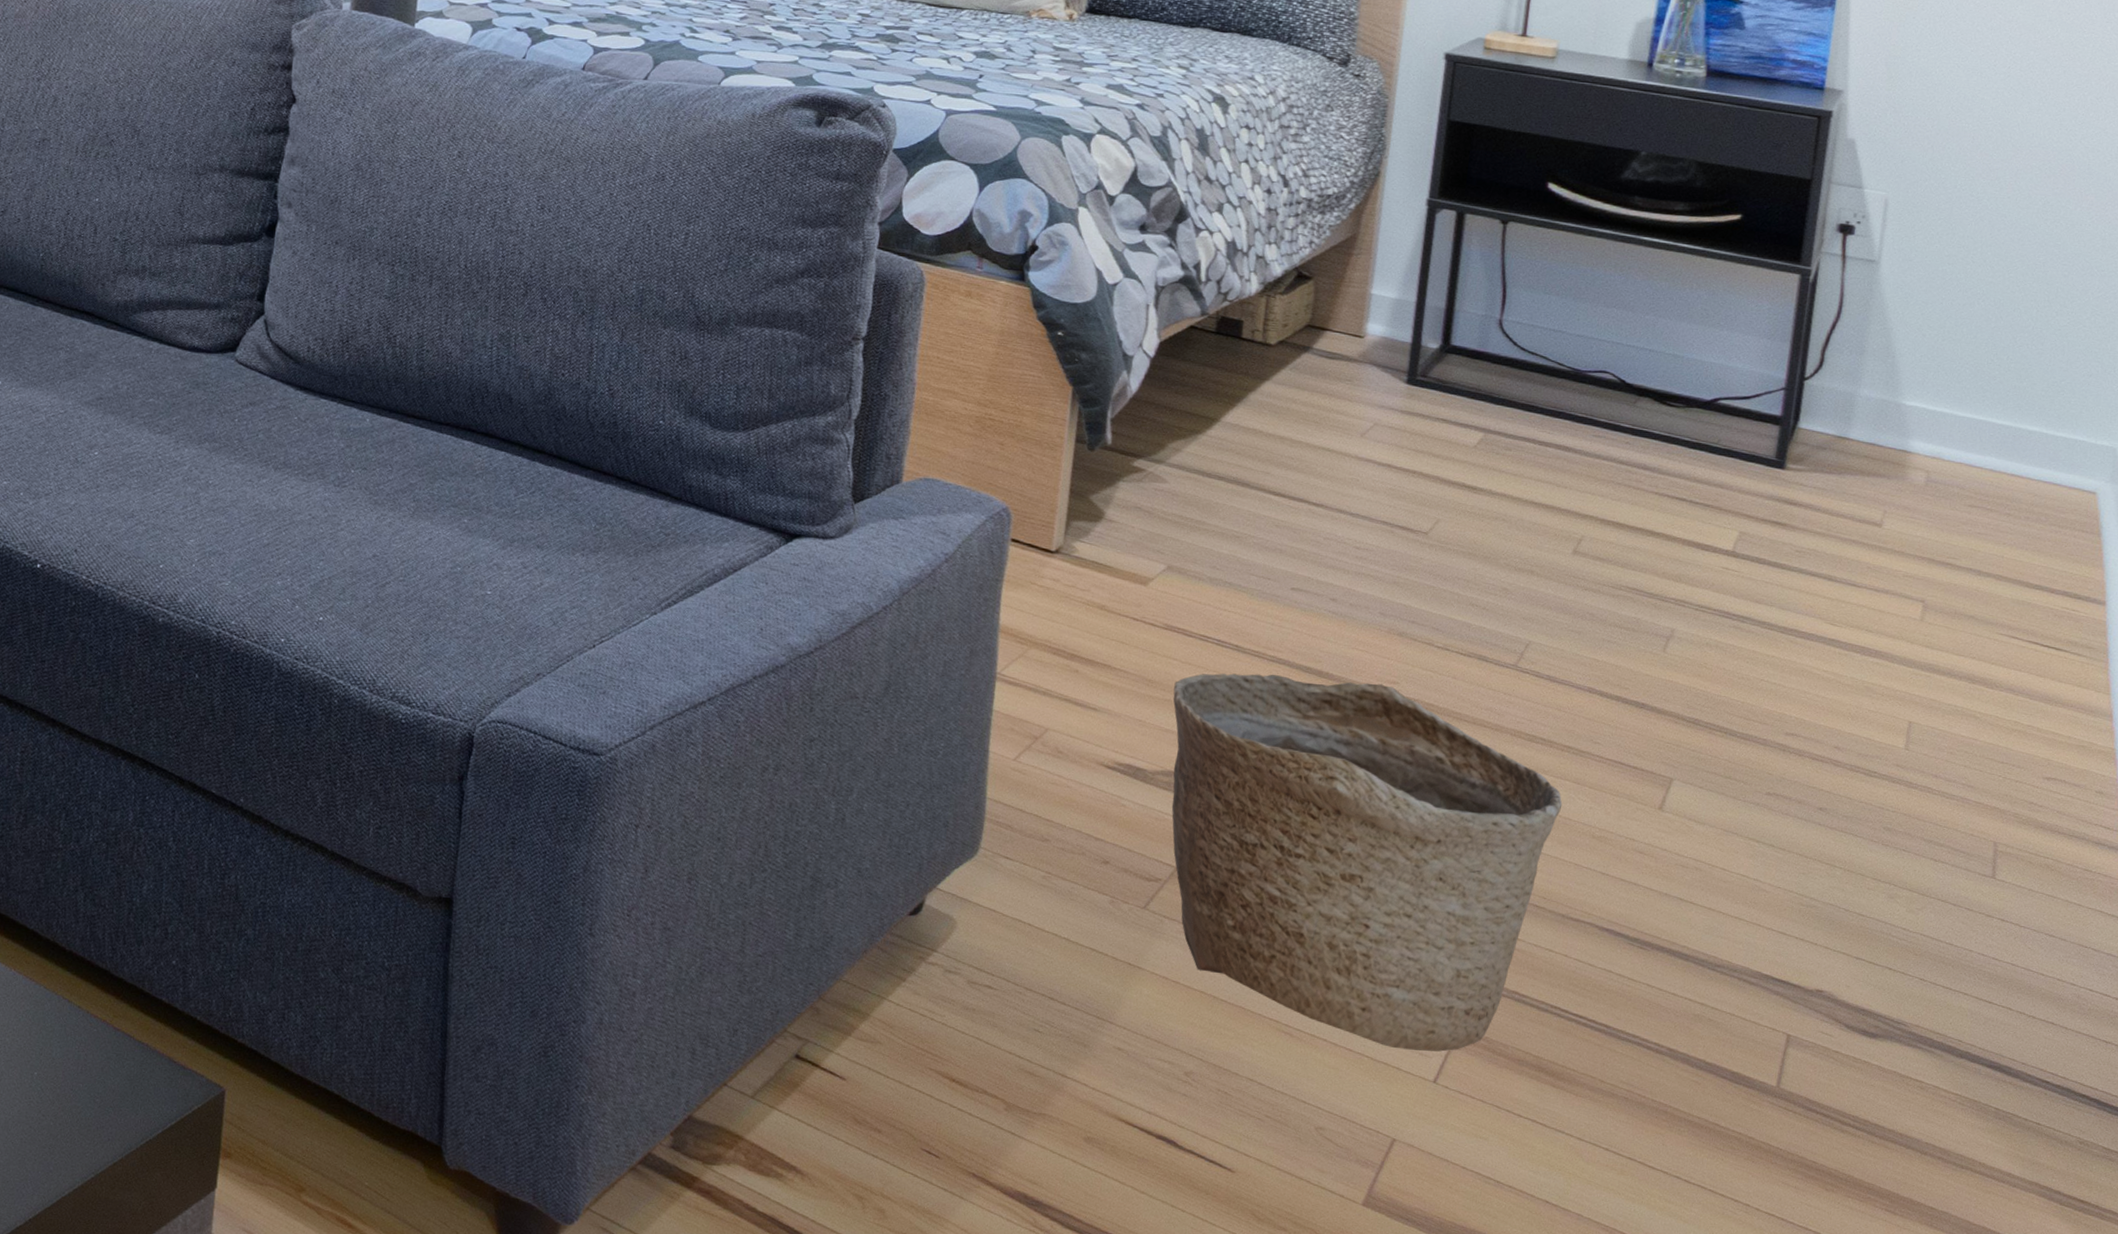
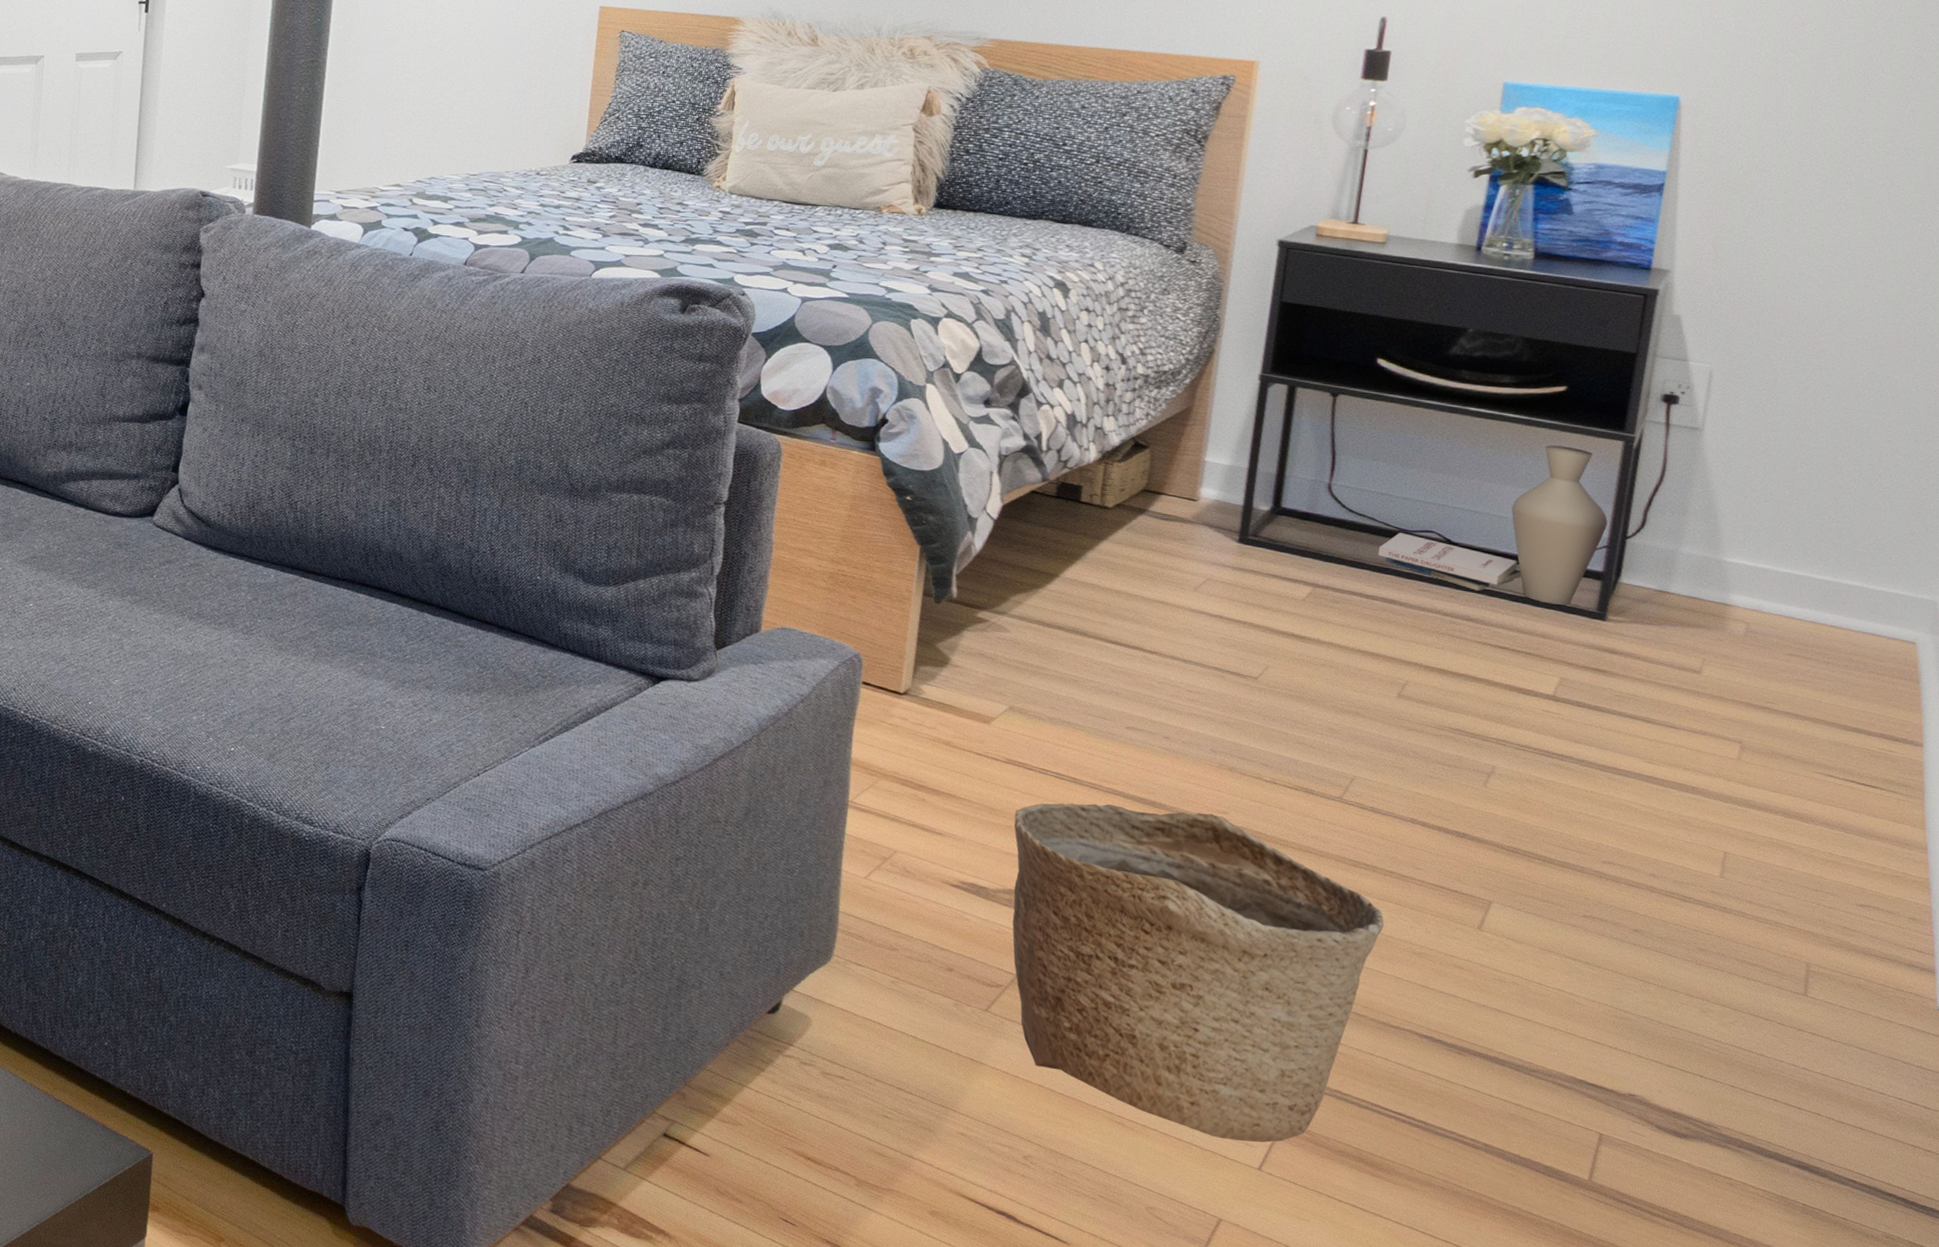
books: none [1550,373,1699,437] -> present [1377,533,1522,591]
vase: none [1687,278,1785,452] -> present [1511,445,1608,605]

